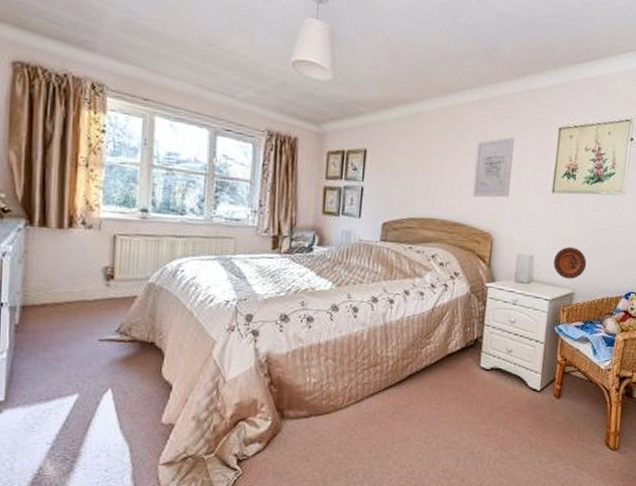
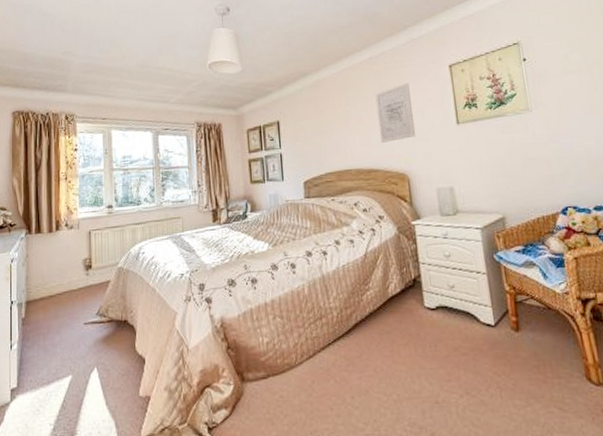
decorative plate: present [553,247,587,279] -> none [474,172,511,204]

